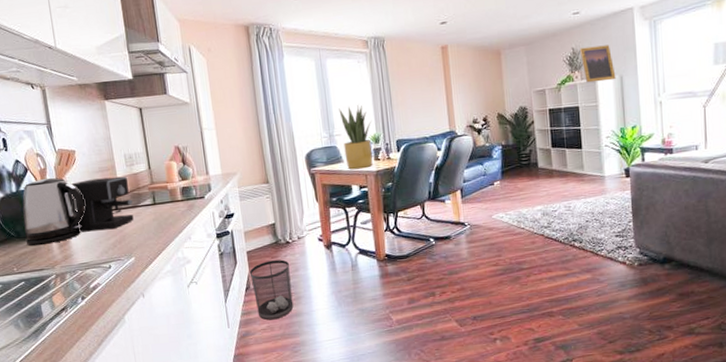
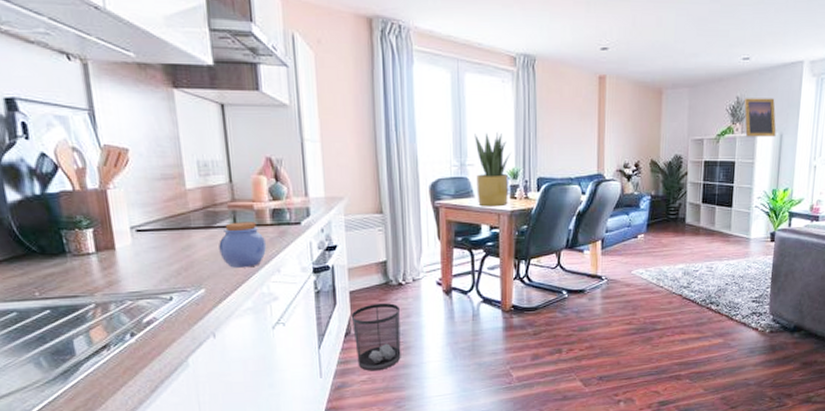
kettle: present [22,177,85,247] -> none [49,180,140,267]
coffee maker: present [70,176,134,233] -> none [119,188,206,254]
jar: none [143,199,180,239] -> present [219,221,267,268]

